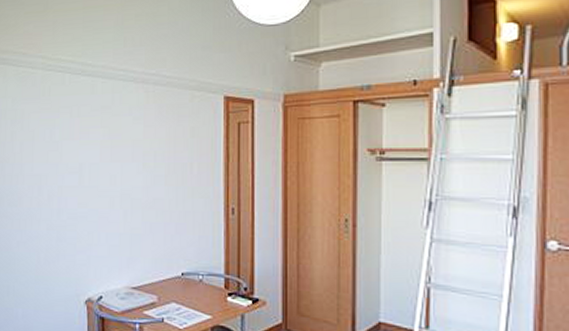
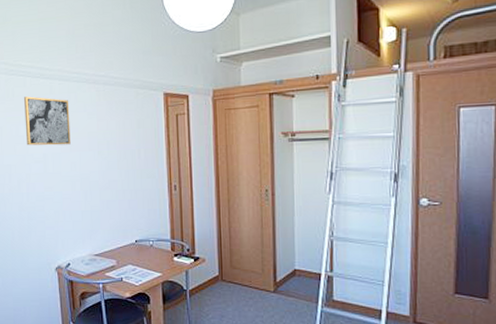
wall art: none [60,96,113,154] -> present [24,96,71,146]

